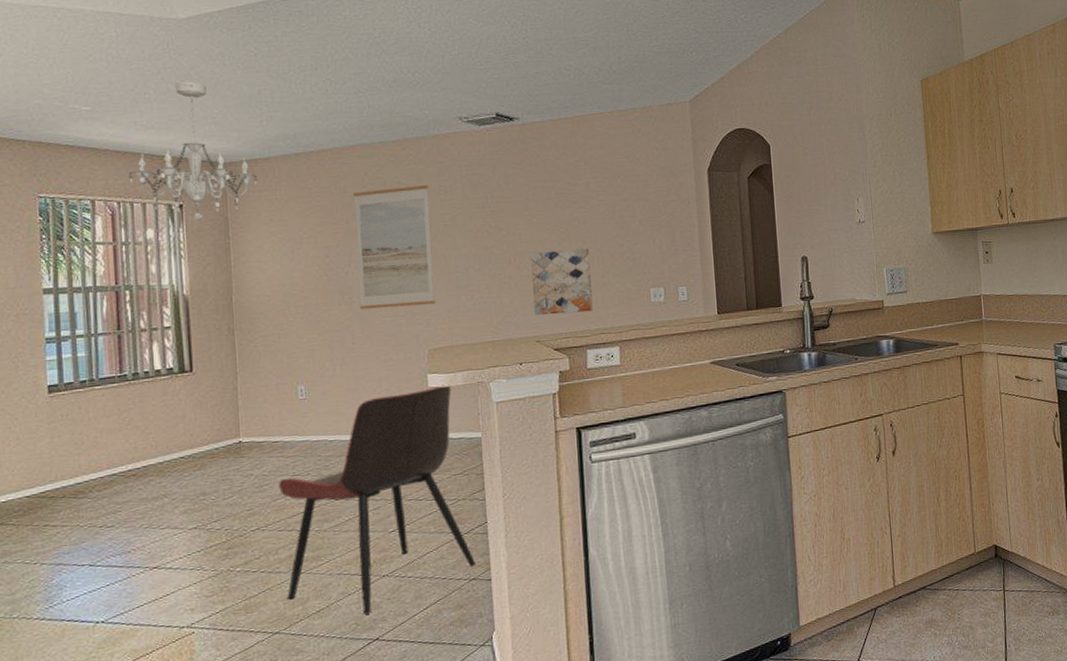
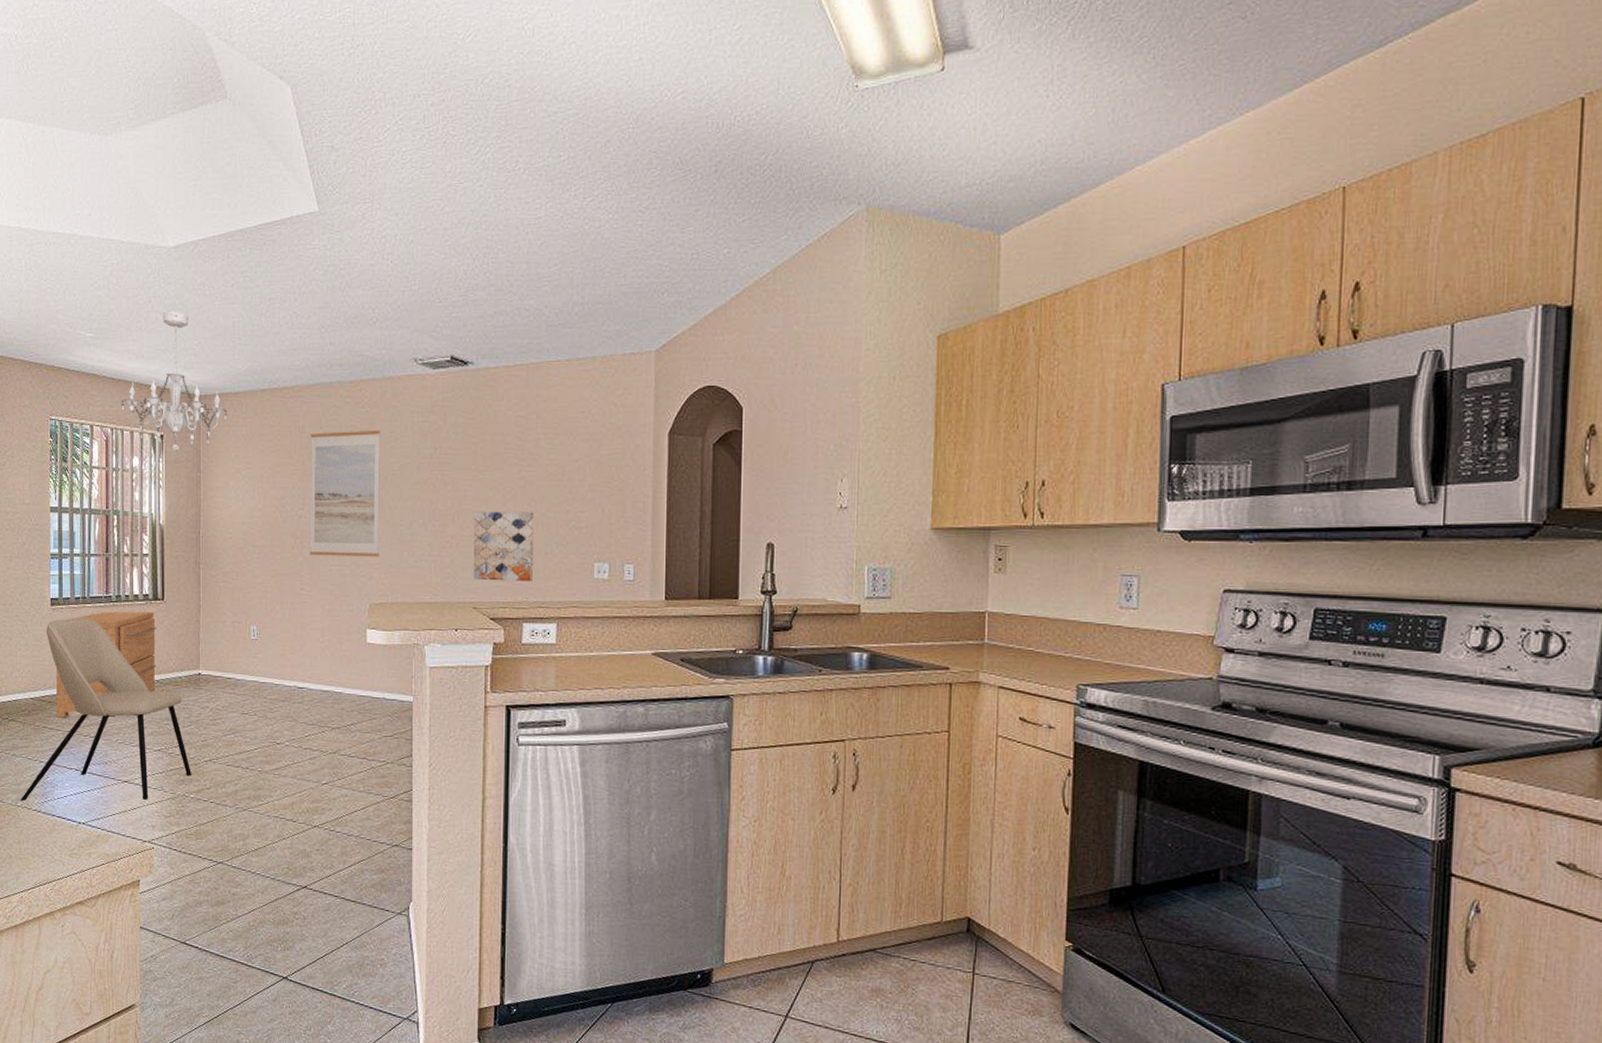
dining chair: none [15,400,236,612] -> present [20,617,191,802]
chest of drawers: none [58,385,188,513] -> present [56,611,157,718]
dining chair: present [279,384,477,615] -> none [230,642,400,861]

